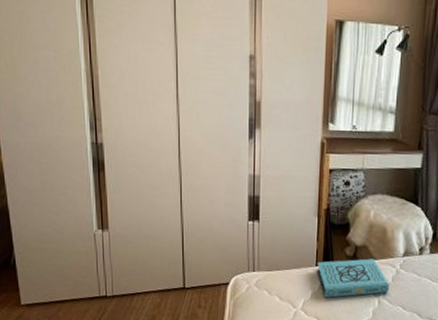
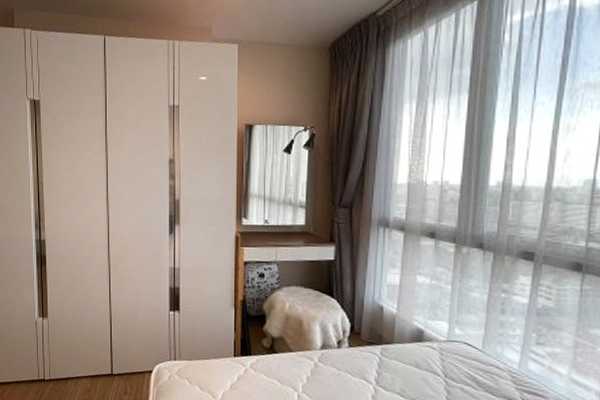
book: present [317,258,390,298] -> none [235,350,309,390]

